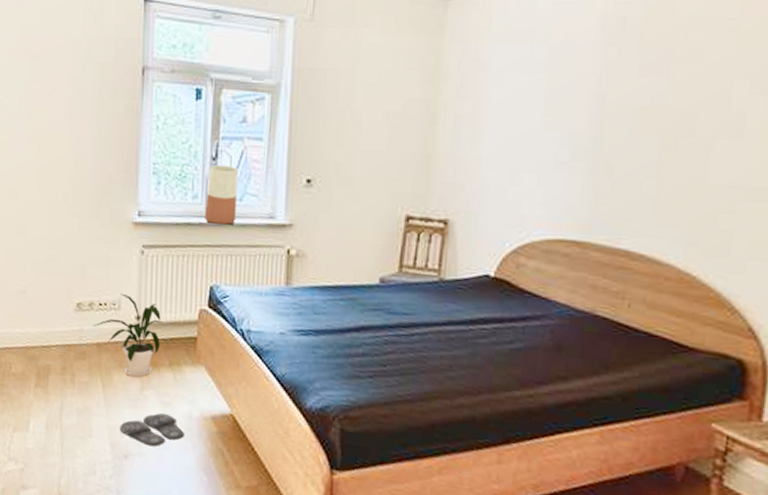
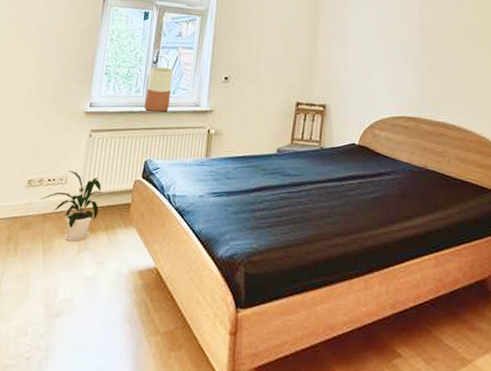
slippers: present [120,412,184,447] -> none [55,271,113,304]

